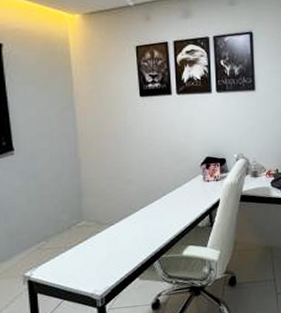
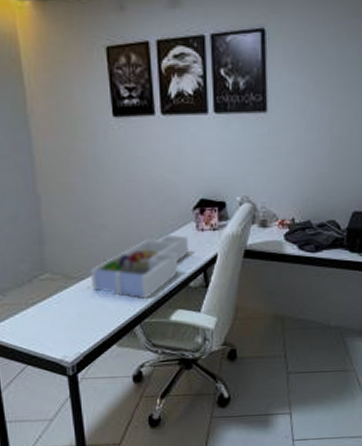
desk organizer: none [118,185,198,239] -> present [90,234,189,300]

